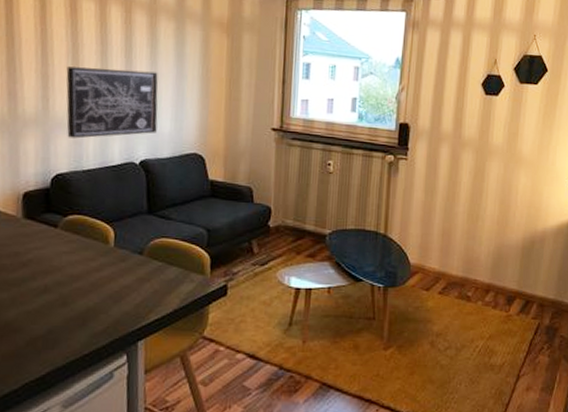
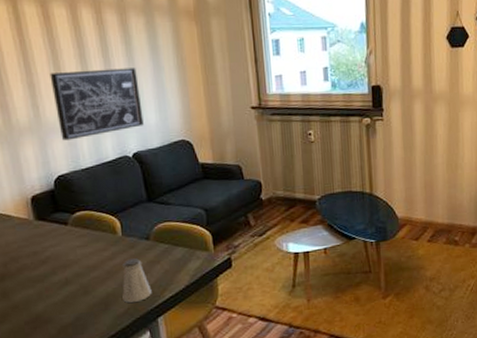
saltshaker: none [103,273,137,321] -> present [122,258,152,303]

